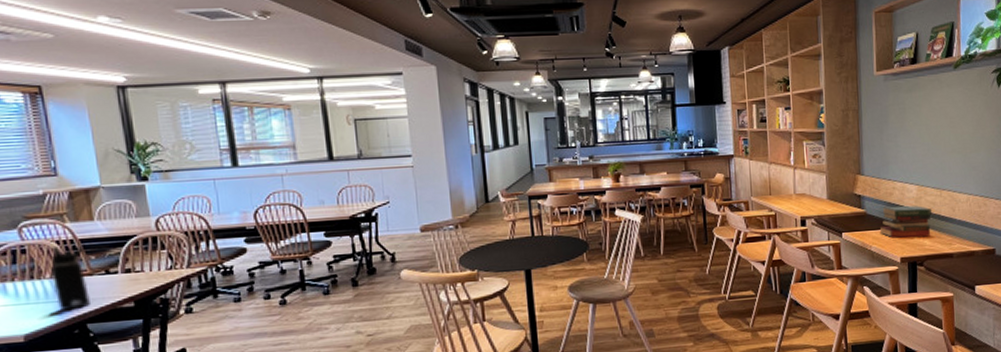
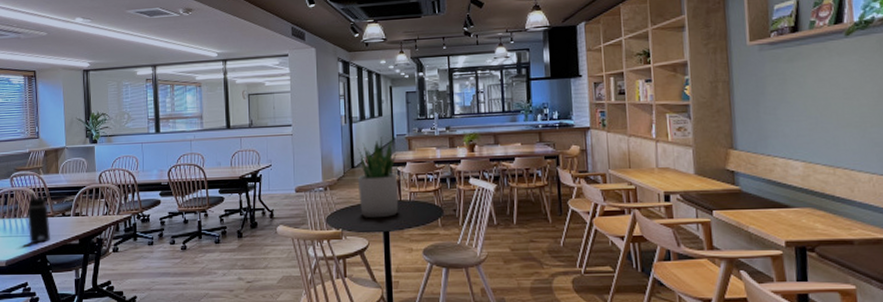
planter: none [491,166,541,257] -> present [357,136,399,218]
books: present [879,205,931,238] -> none [758,184,824,220]

